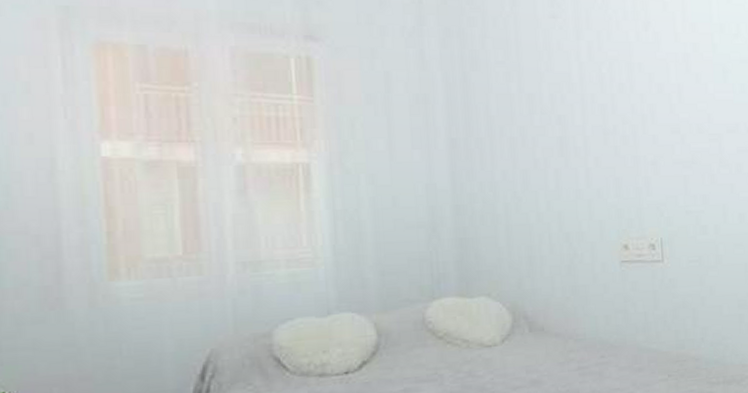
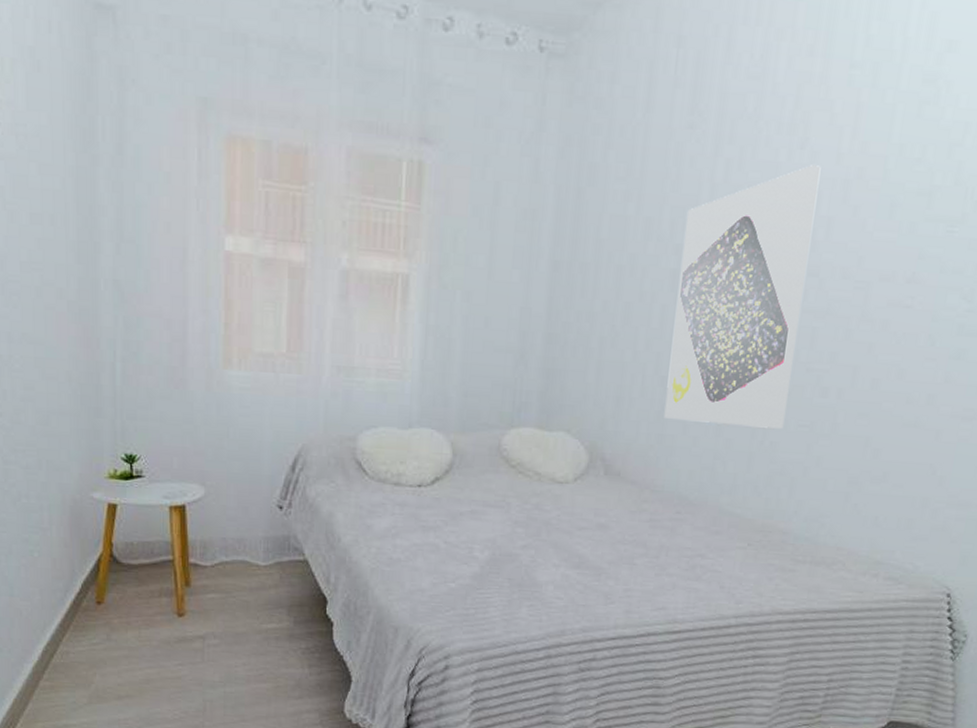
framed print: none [562,43,677,271] -> present [664,165,821,429]

